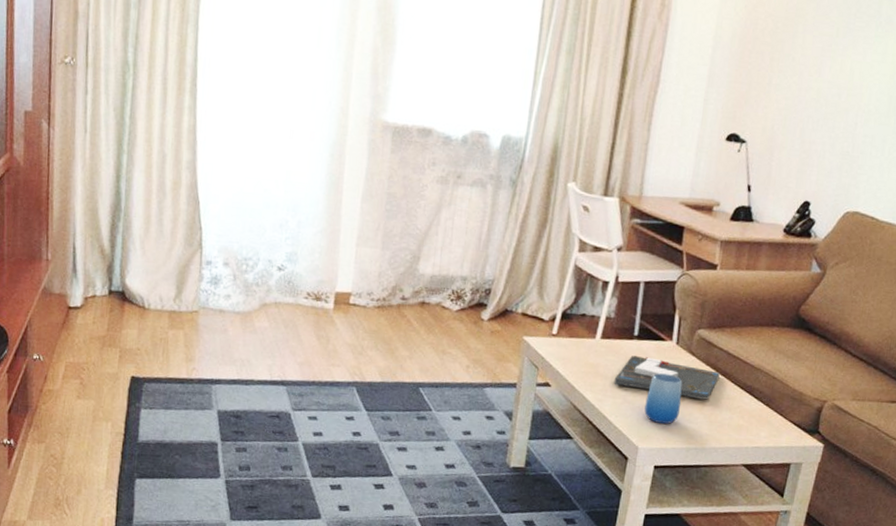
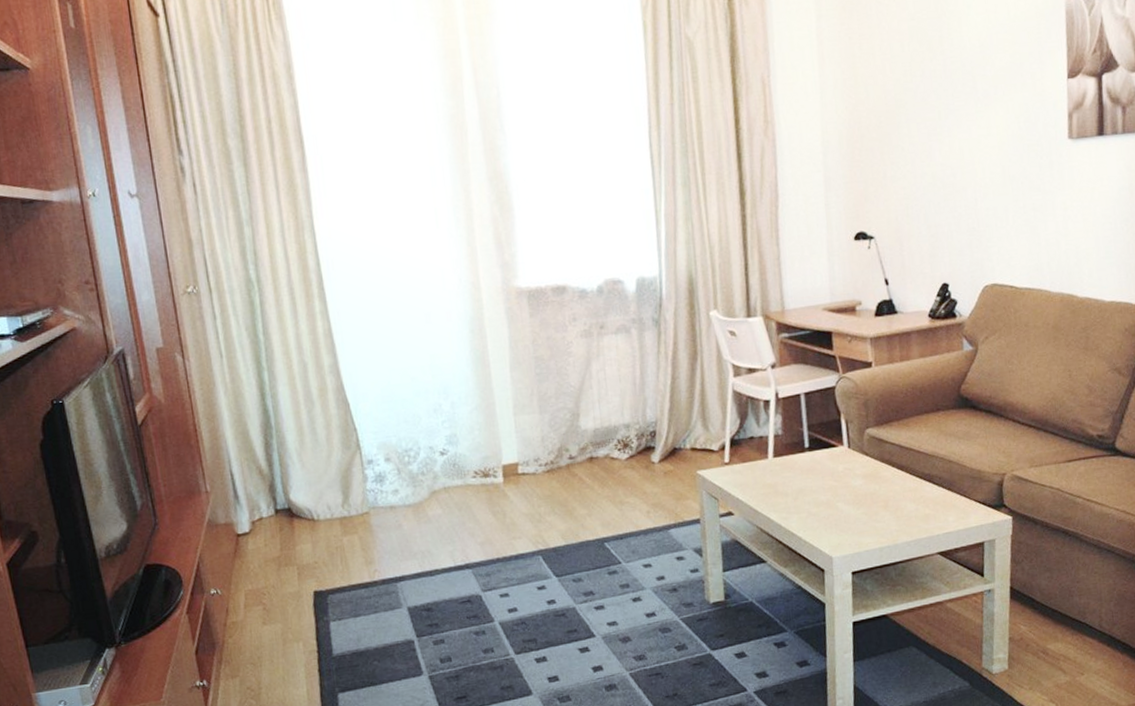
board game: present [614,356,720,400] -> none [794,466,897,500]
cup: present [644,373,682,425] -> none [829,478,866,530]

